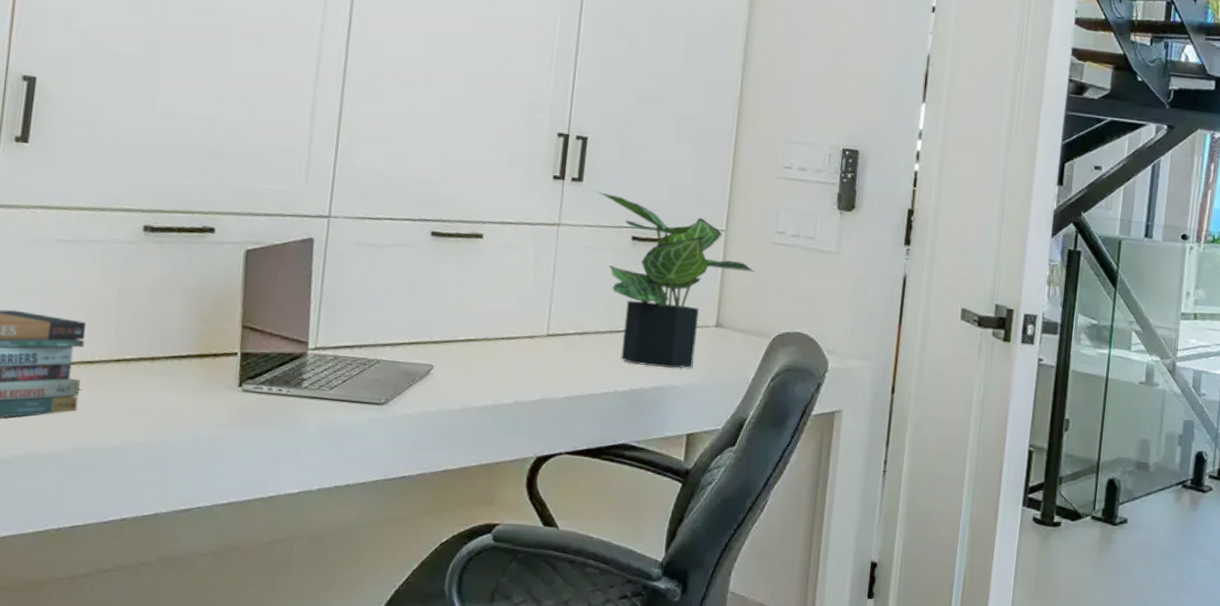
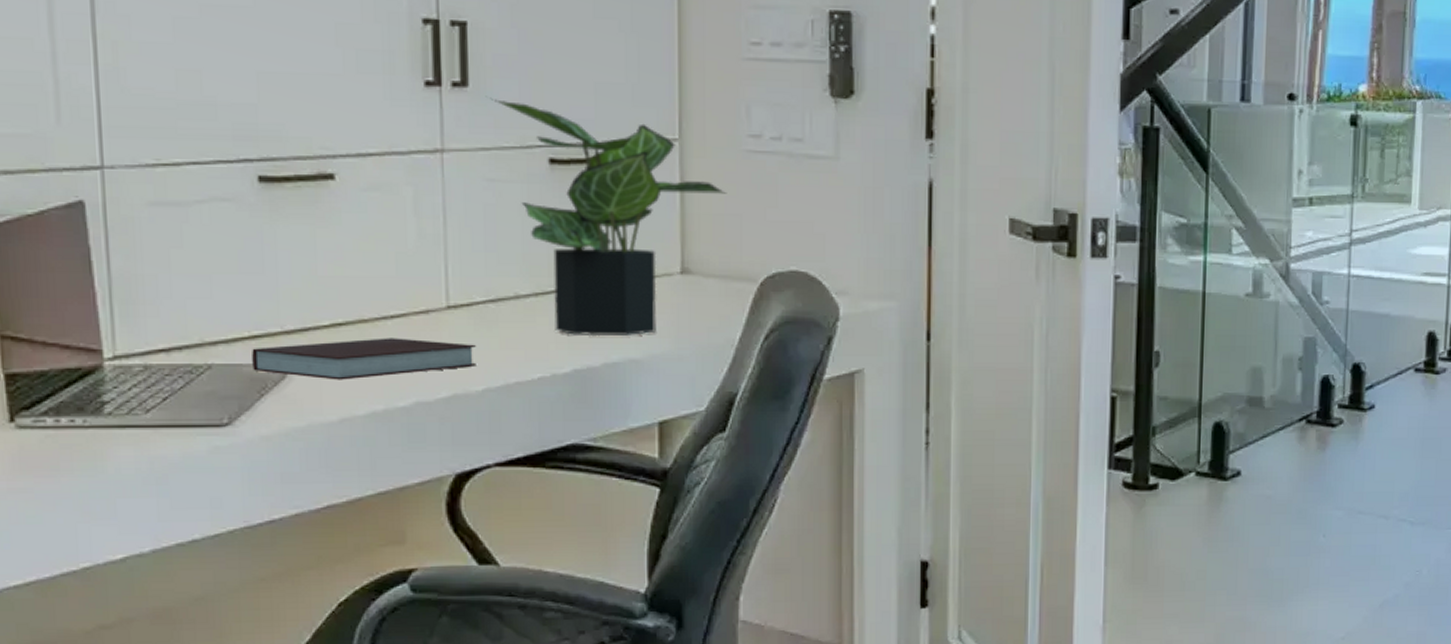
notebook: none [407,351,563,381] -> present [252,338,476,380]

